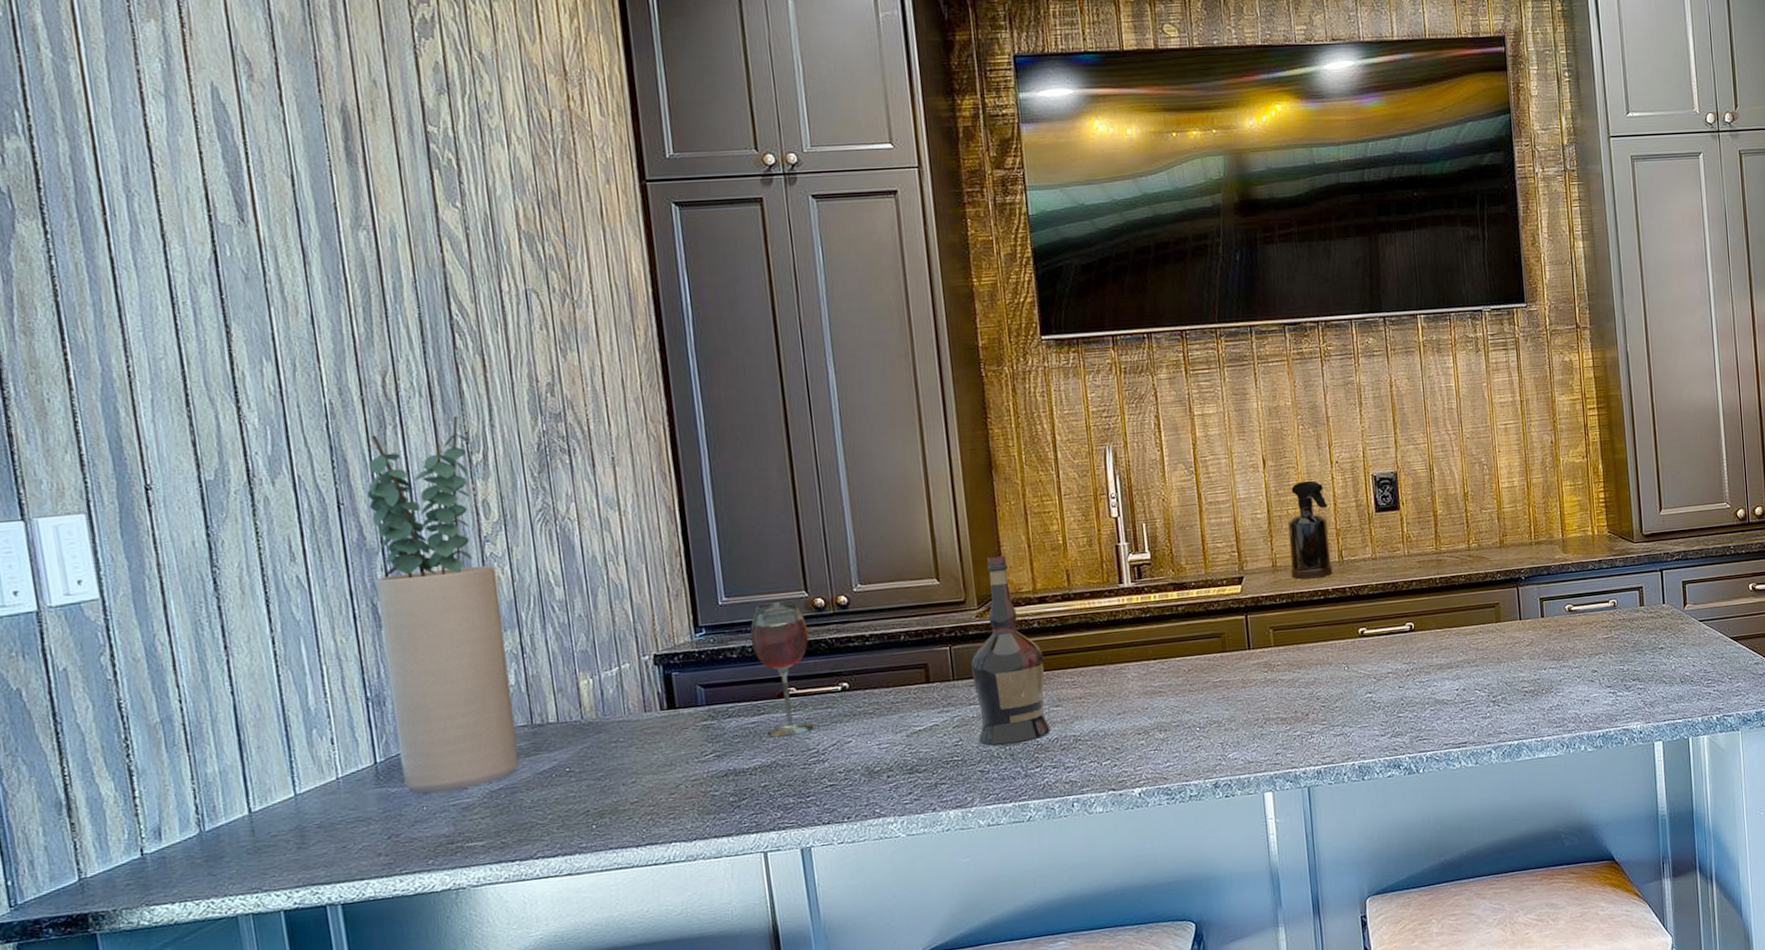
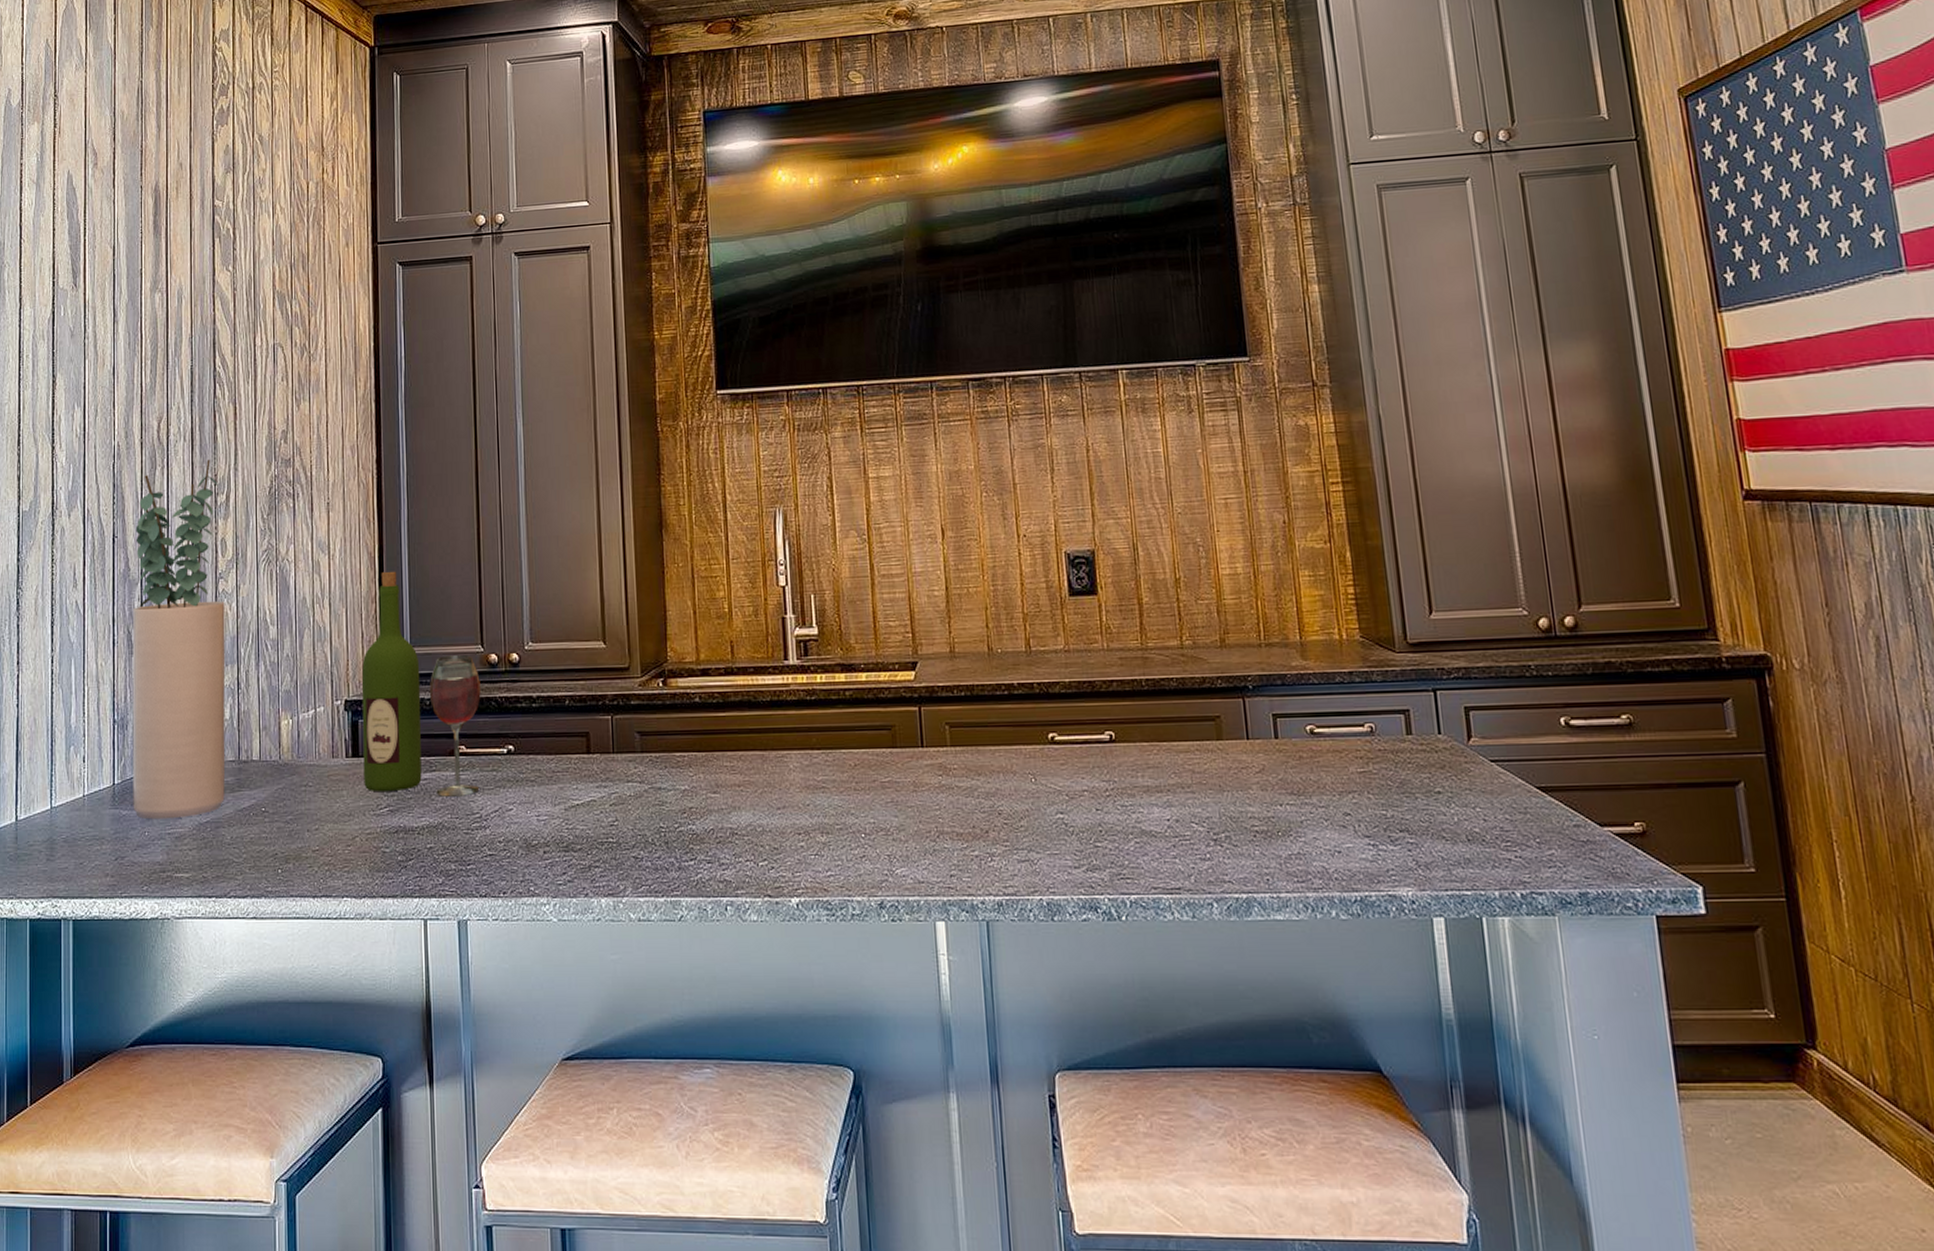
wine bottle: none [670,523,750,740] -> present [361,571,422,792]
liquor: present [970,555,1052,747] -> none [630,620,708,831]
spray bottle: present [1287,480,1333,579] -> none [968,555,1018,670]

